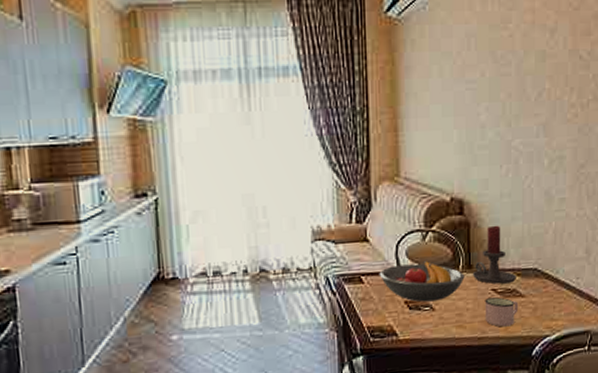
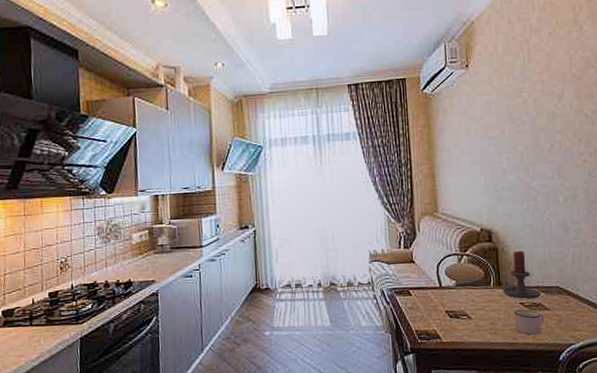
fruit bowl: present [379,260,465,302] -> none [423,278,496,312]

